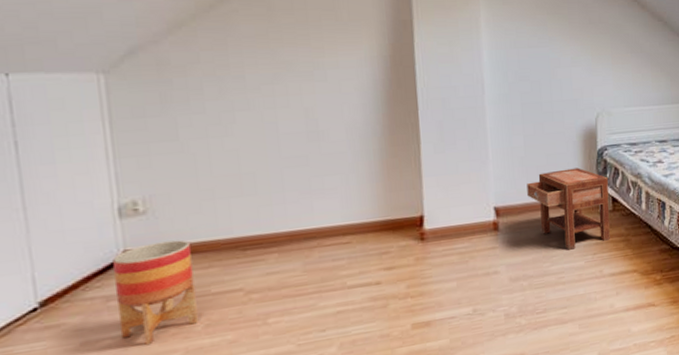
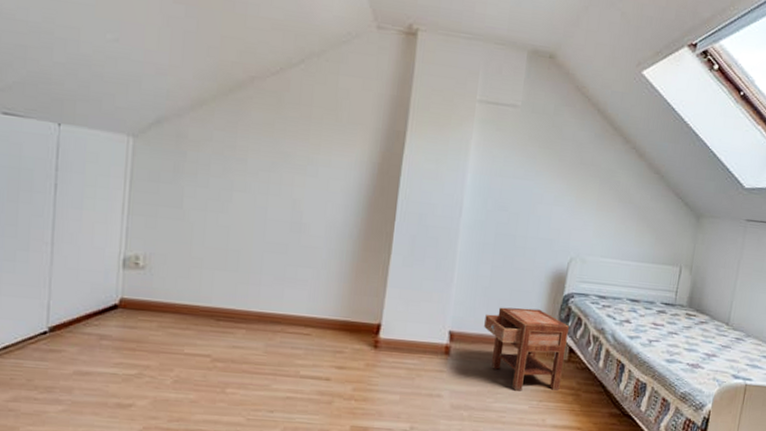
planter: present [113,240,198,346] -> none [107,296,174,387]

